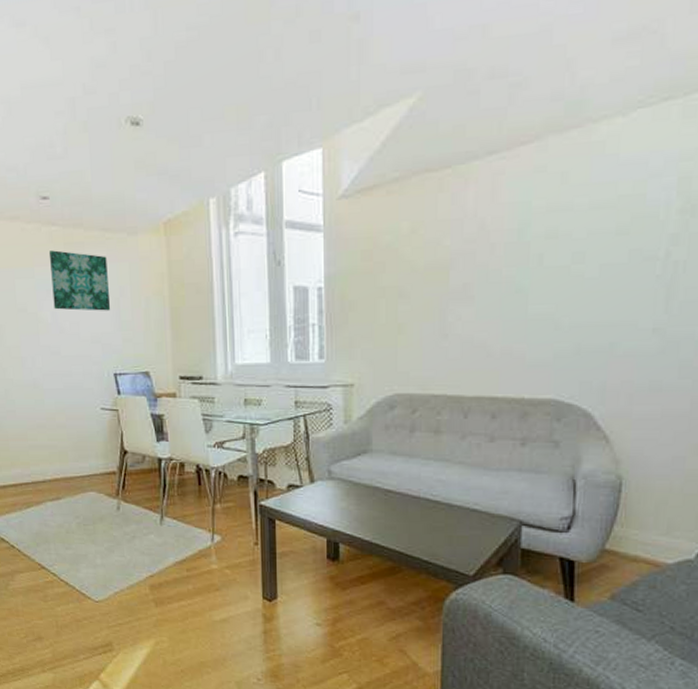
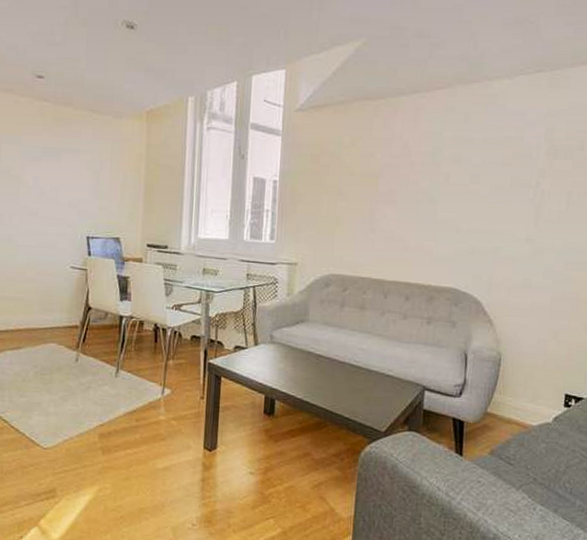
wall art: present [48,250,111,311] -> none [36,122,92,181]

